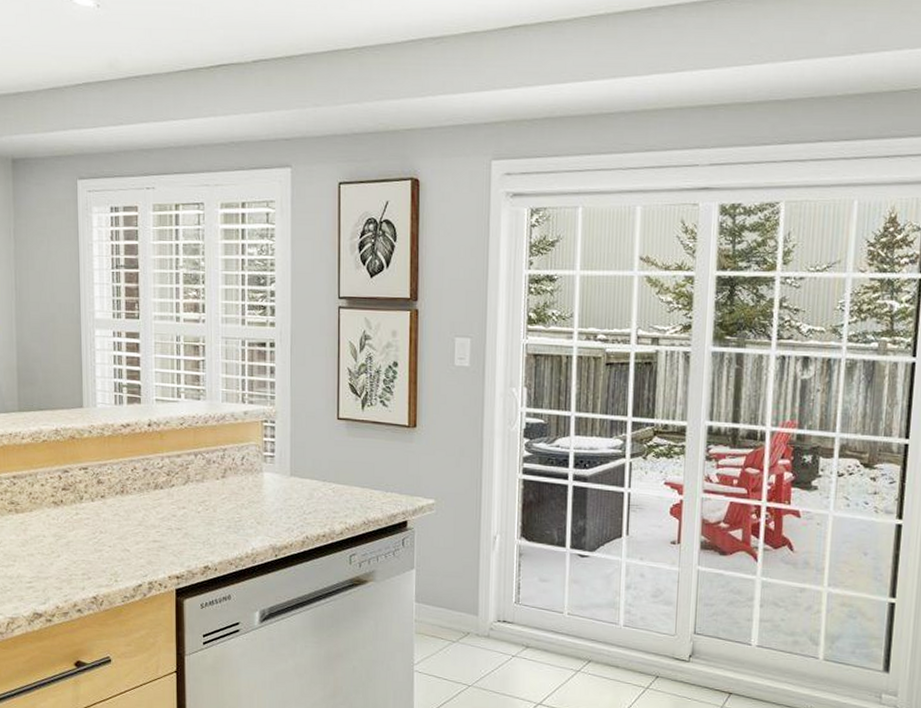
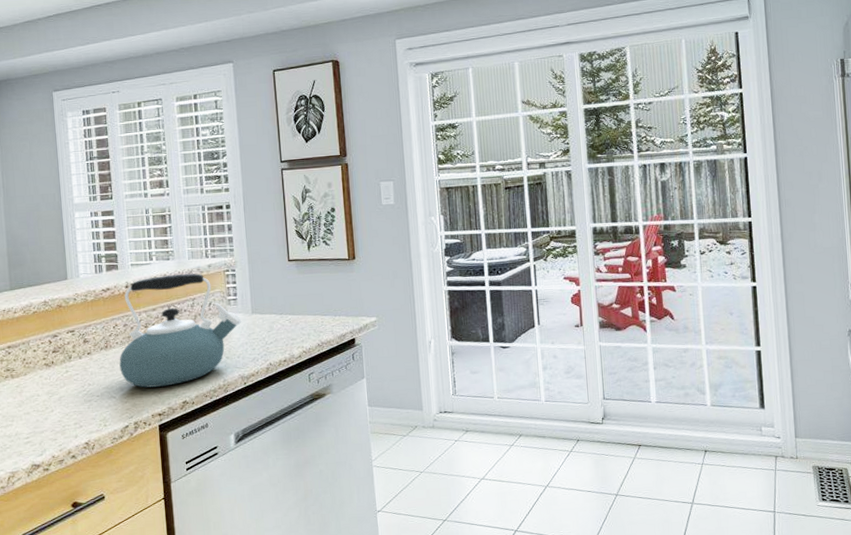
kettle: none [136,417,278,547] -> present [119,273,242,388]

